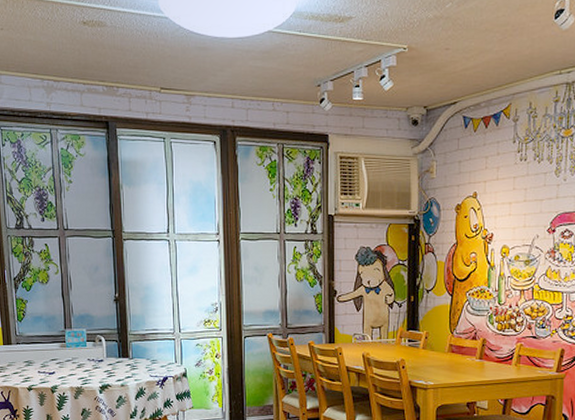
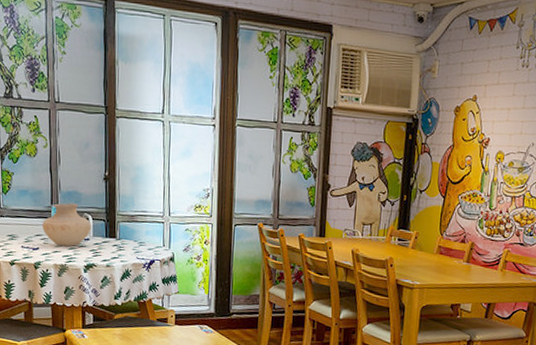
vase: none [57,326,104,369] -> present [42,203,91,247]

